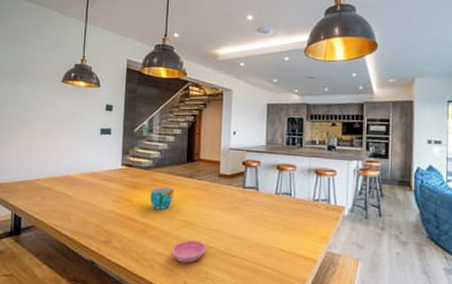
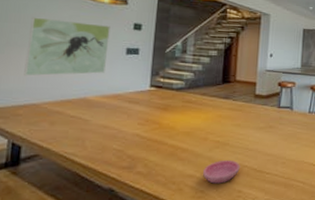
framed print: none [21,102,87,156] -> present [24,17,111,76]
cup: present [149,187,174,210] -> none [180,108,208,131]

